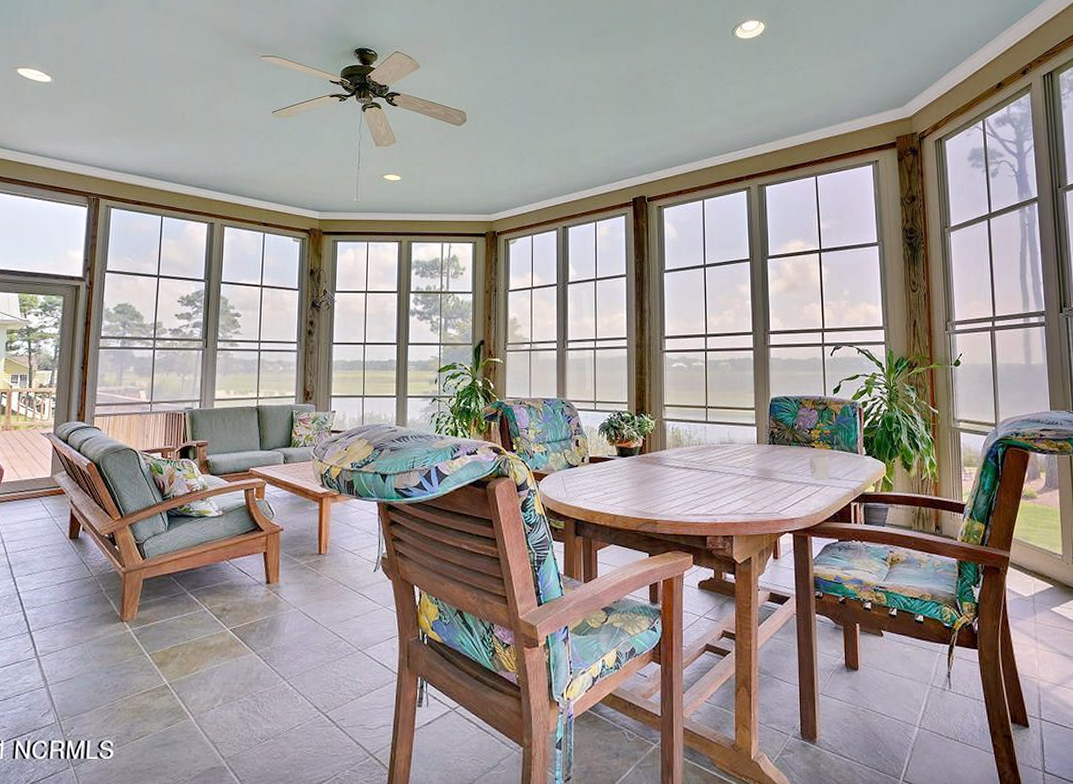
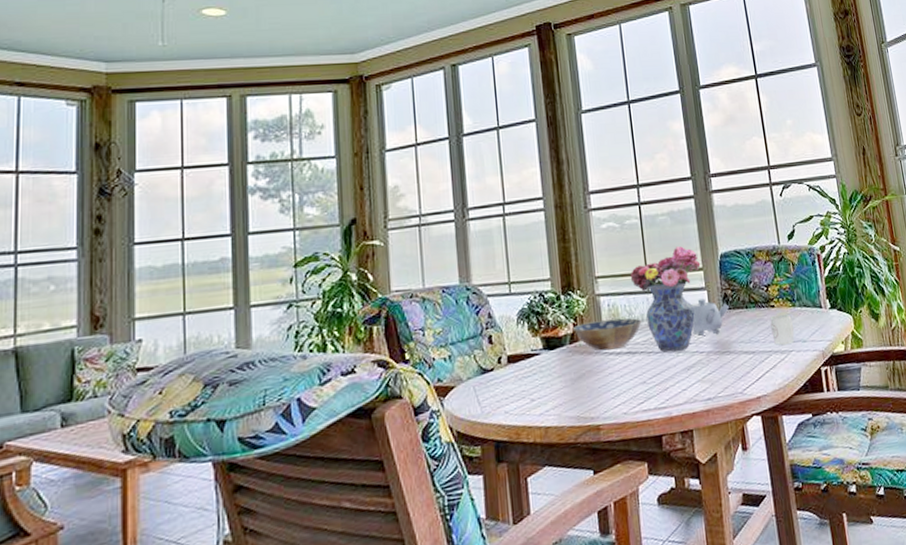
bowl: none [642,440,699,464] -> present [572,318,642,351]
flower arrangement: none [692,388,753,472] -> present [630,246,701,353]
teapot: none [741,433,775,462] -> present [691,298,730,336]

